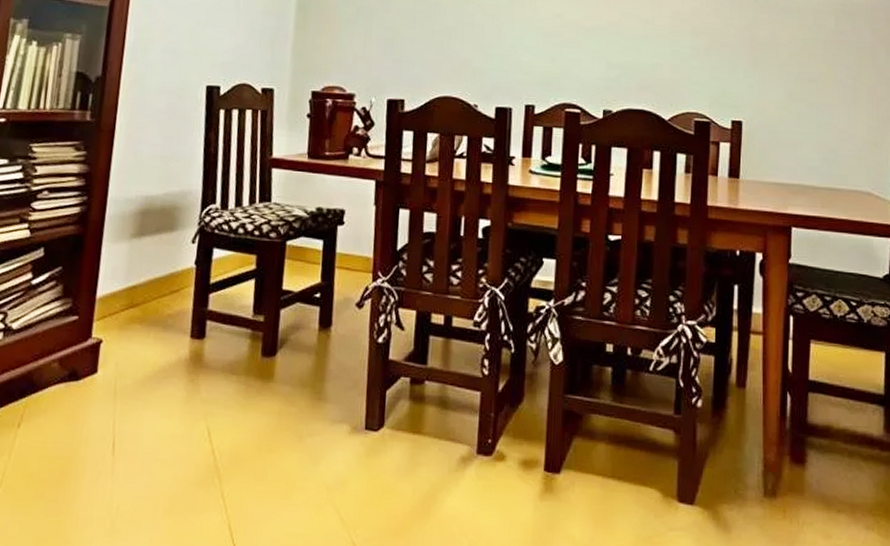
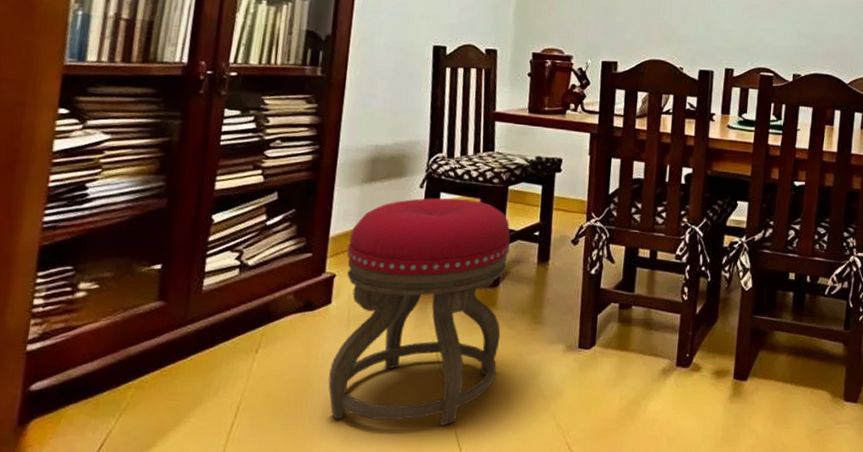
stool: none [93,254,289,517] -> present [328,198,511,426]

